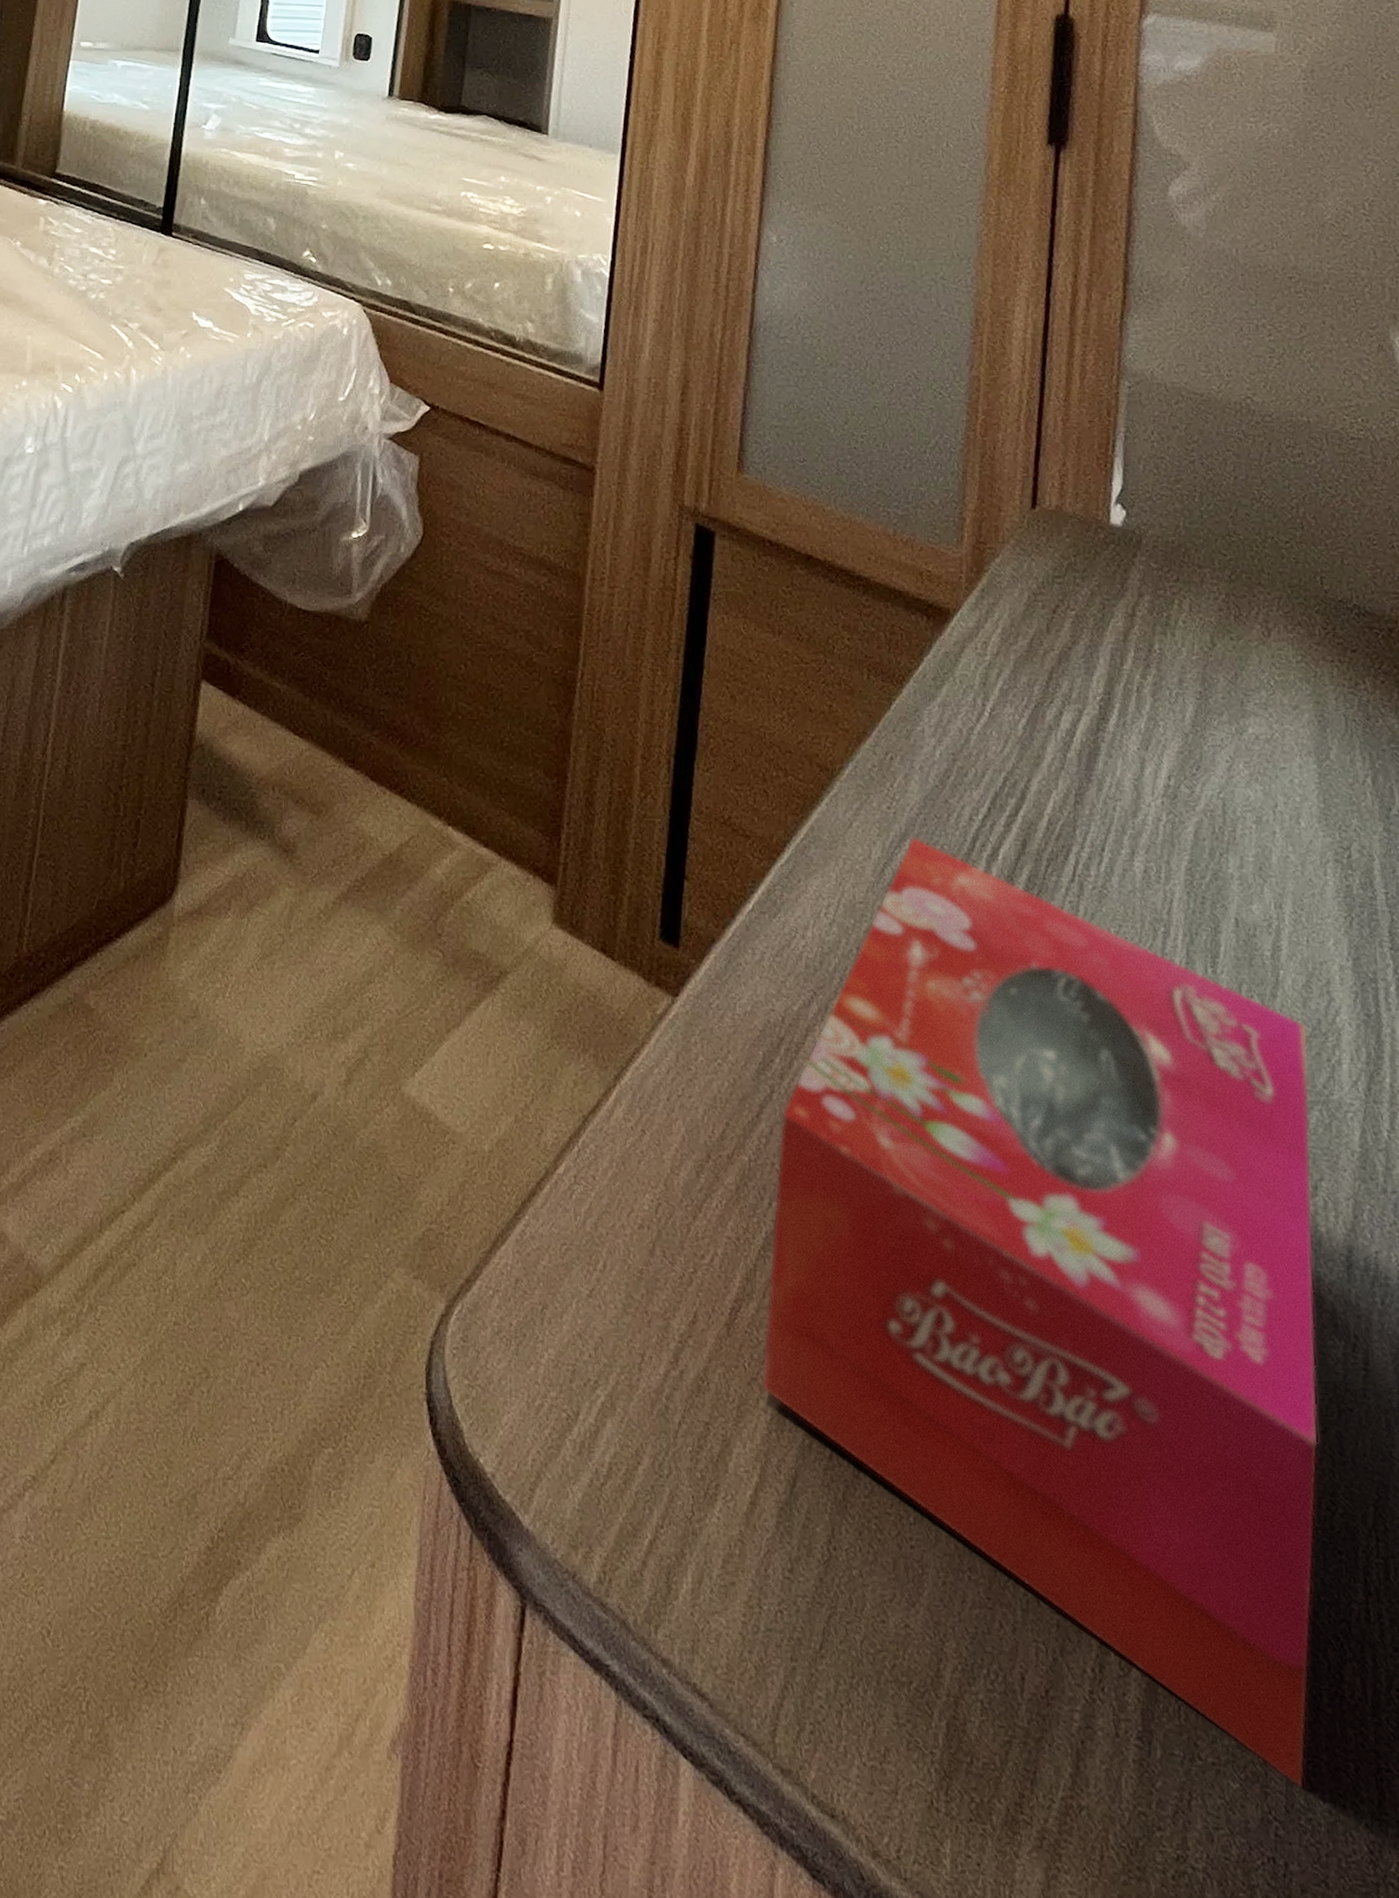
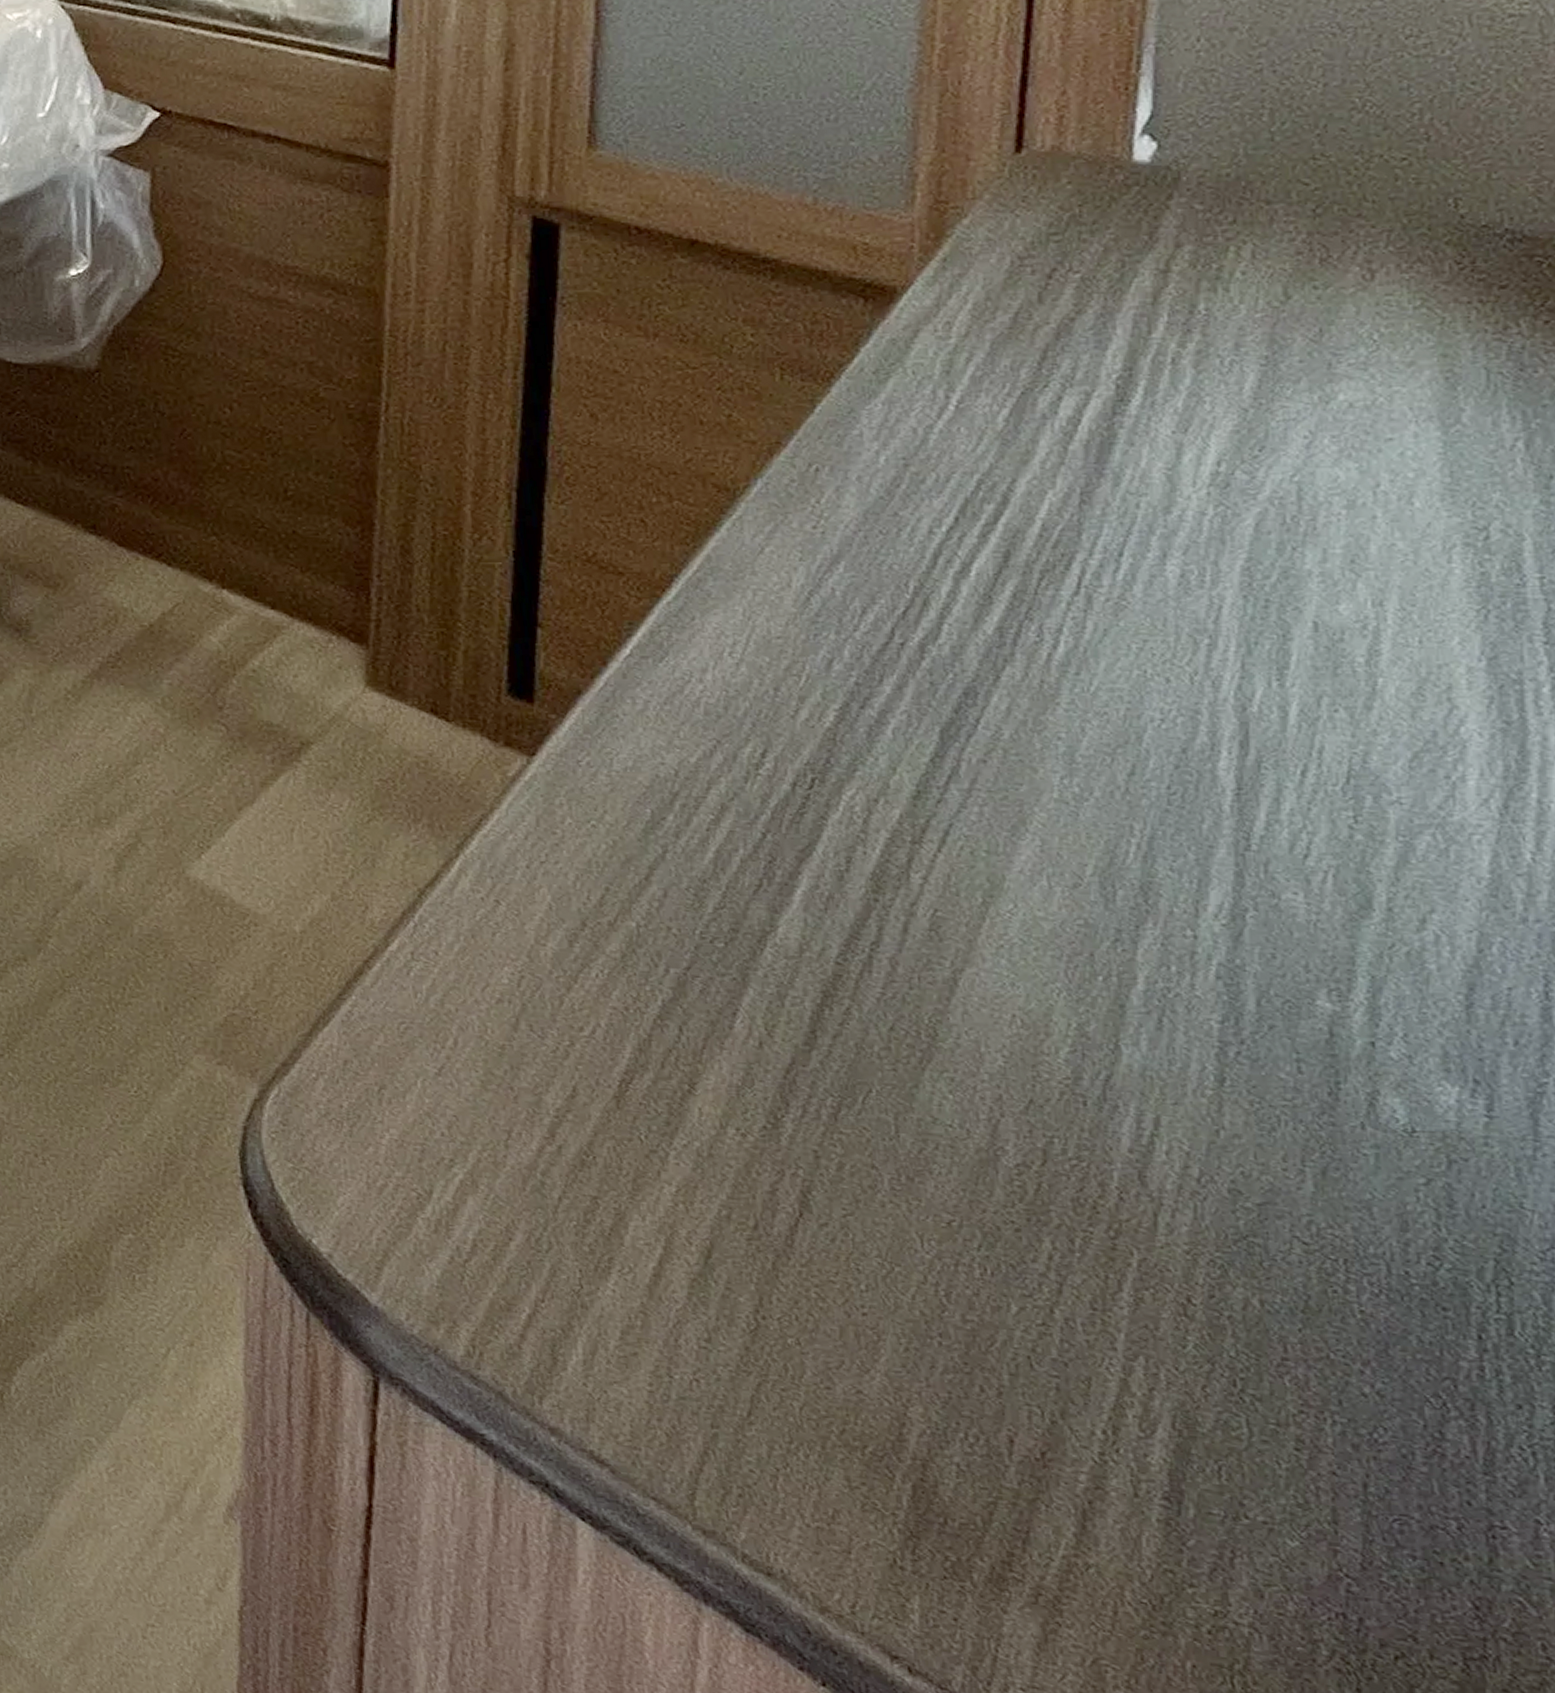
tissue box: present [760,837,1319,1789] -> none [661,559,1420,1546]

